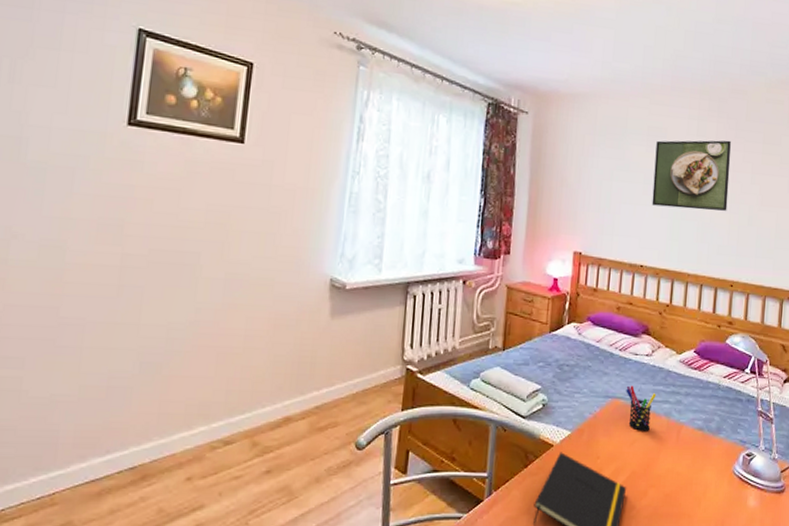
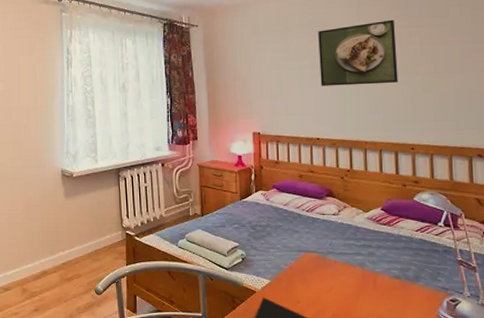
pen holder: present [626,385,656,431] -> none [317,241,347,280]

